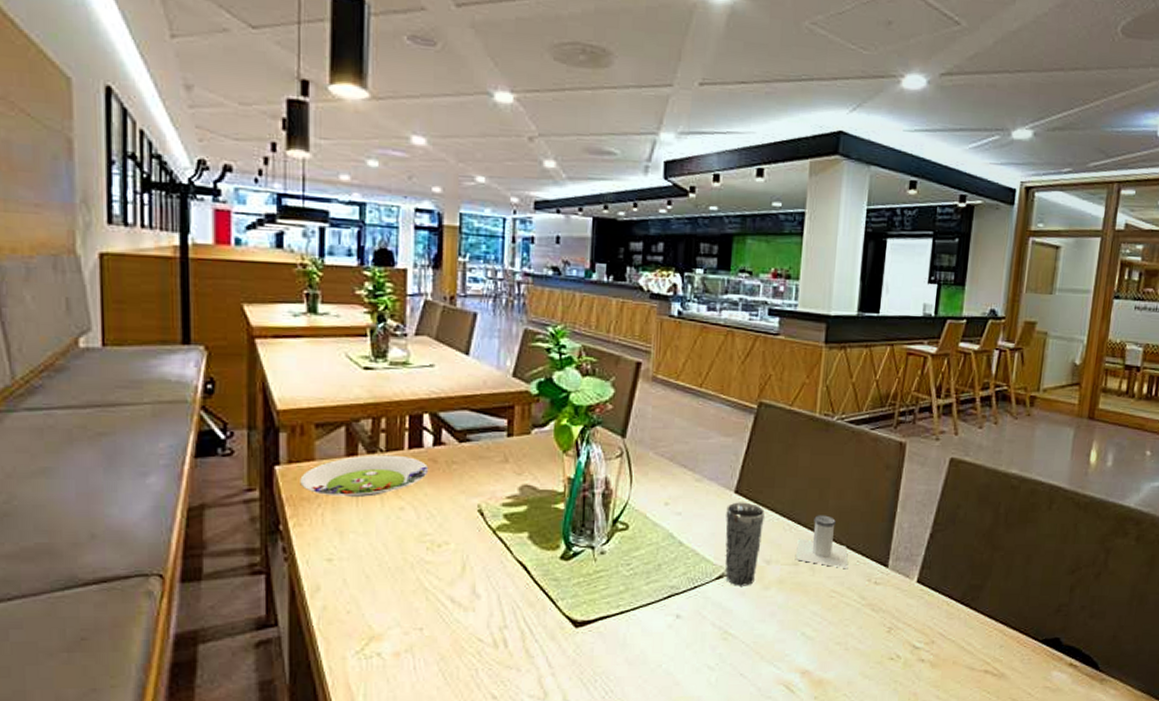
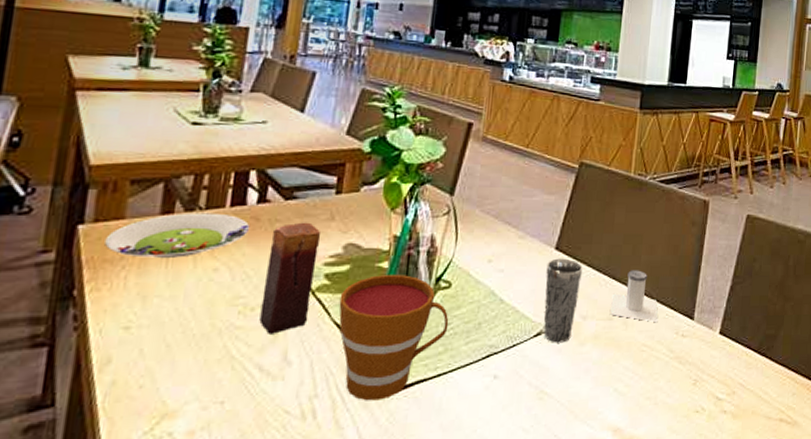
candle: none [447,464,497,569] -> present [259,222,321,334]
cup: none [520,516,628,634] -> present [339,275,449,401]

